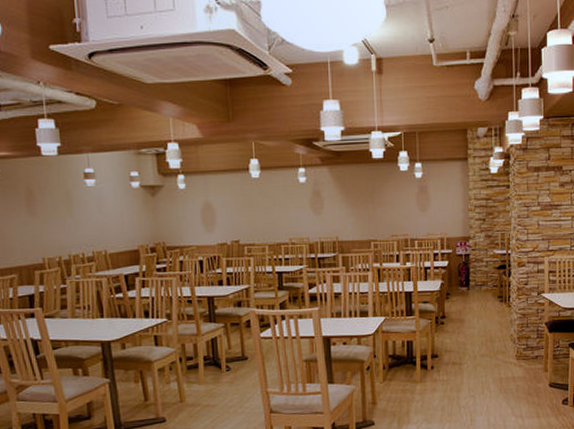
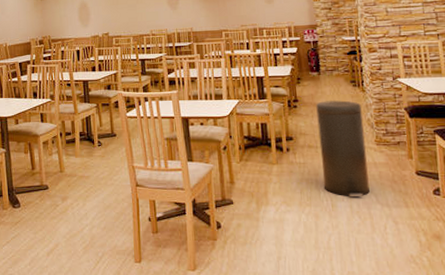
pedal bin: none [463,316,506,411] -> present [316,100,370,196]

